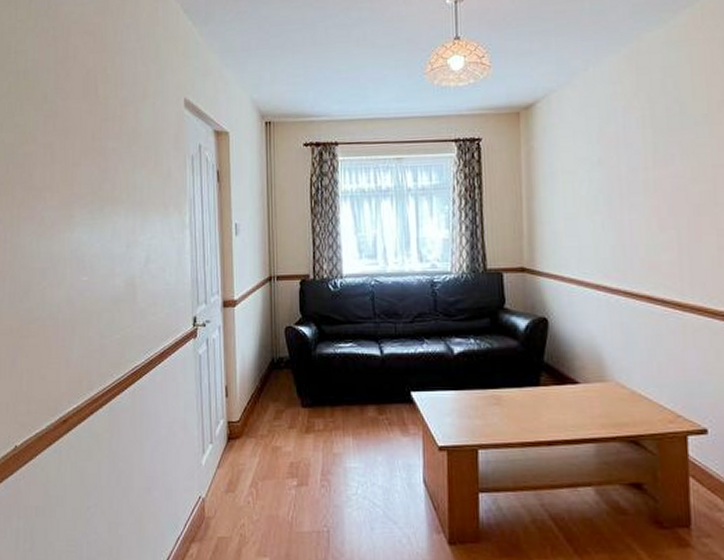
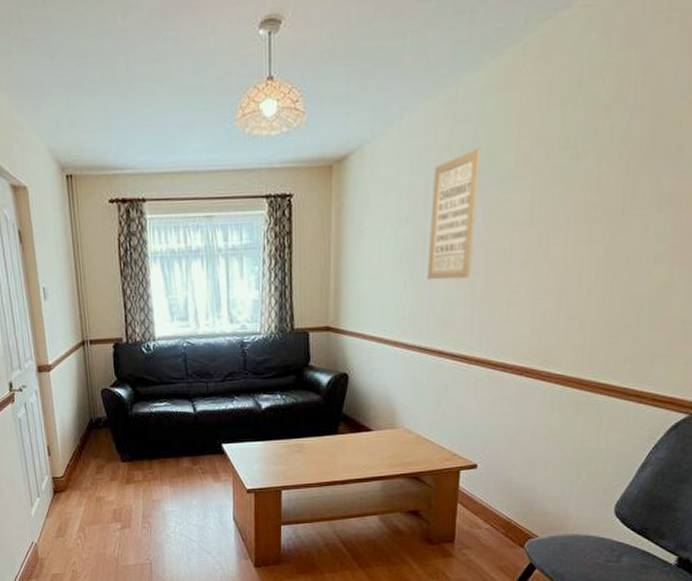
wall art: none [623,95,674,222] -> present [427,147,481,280]

